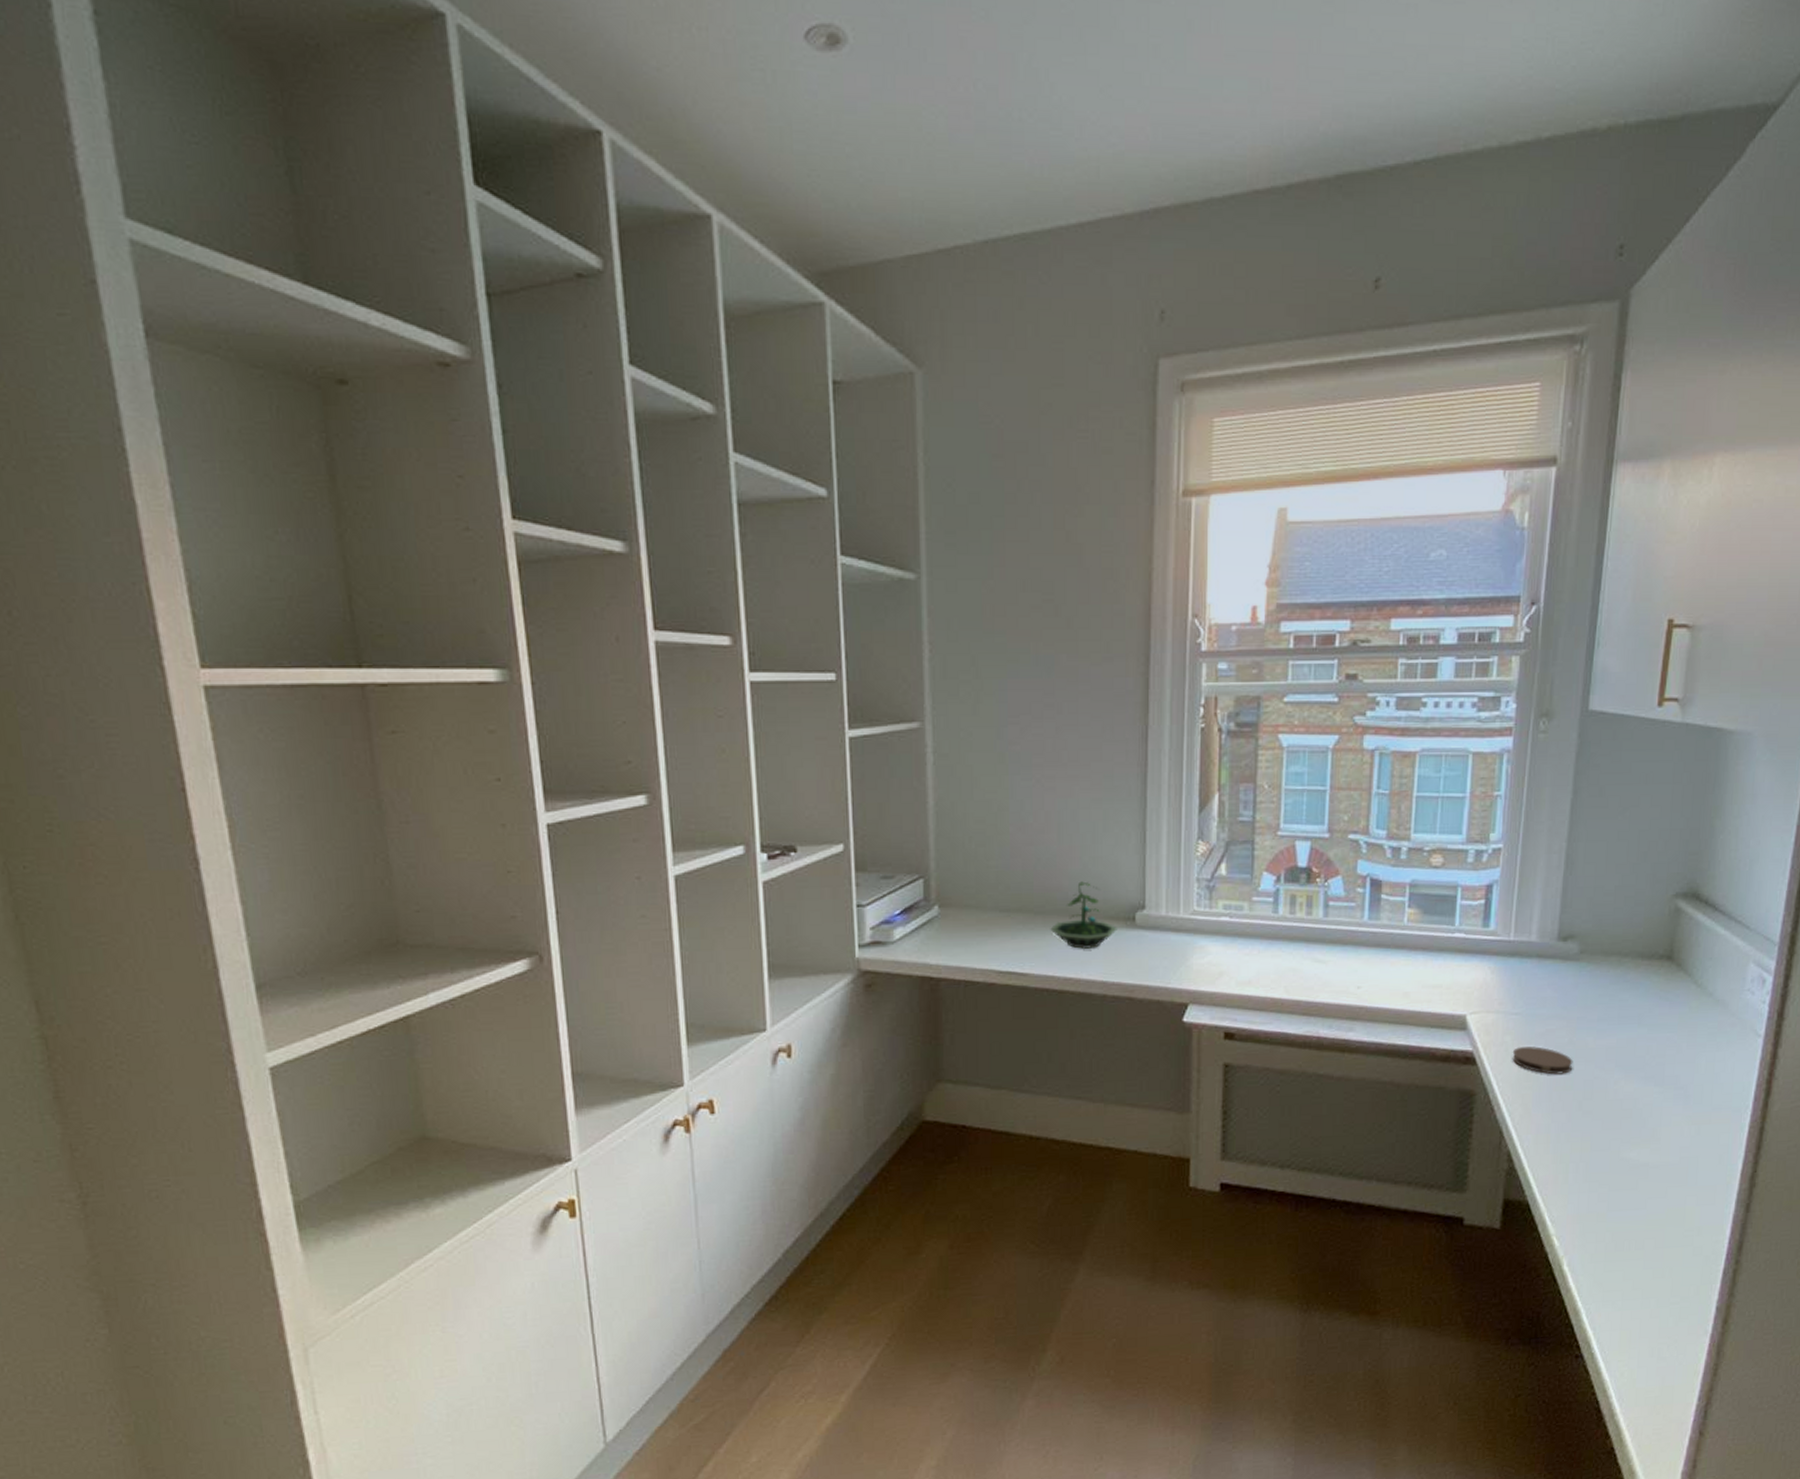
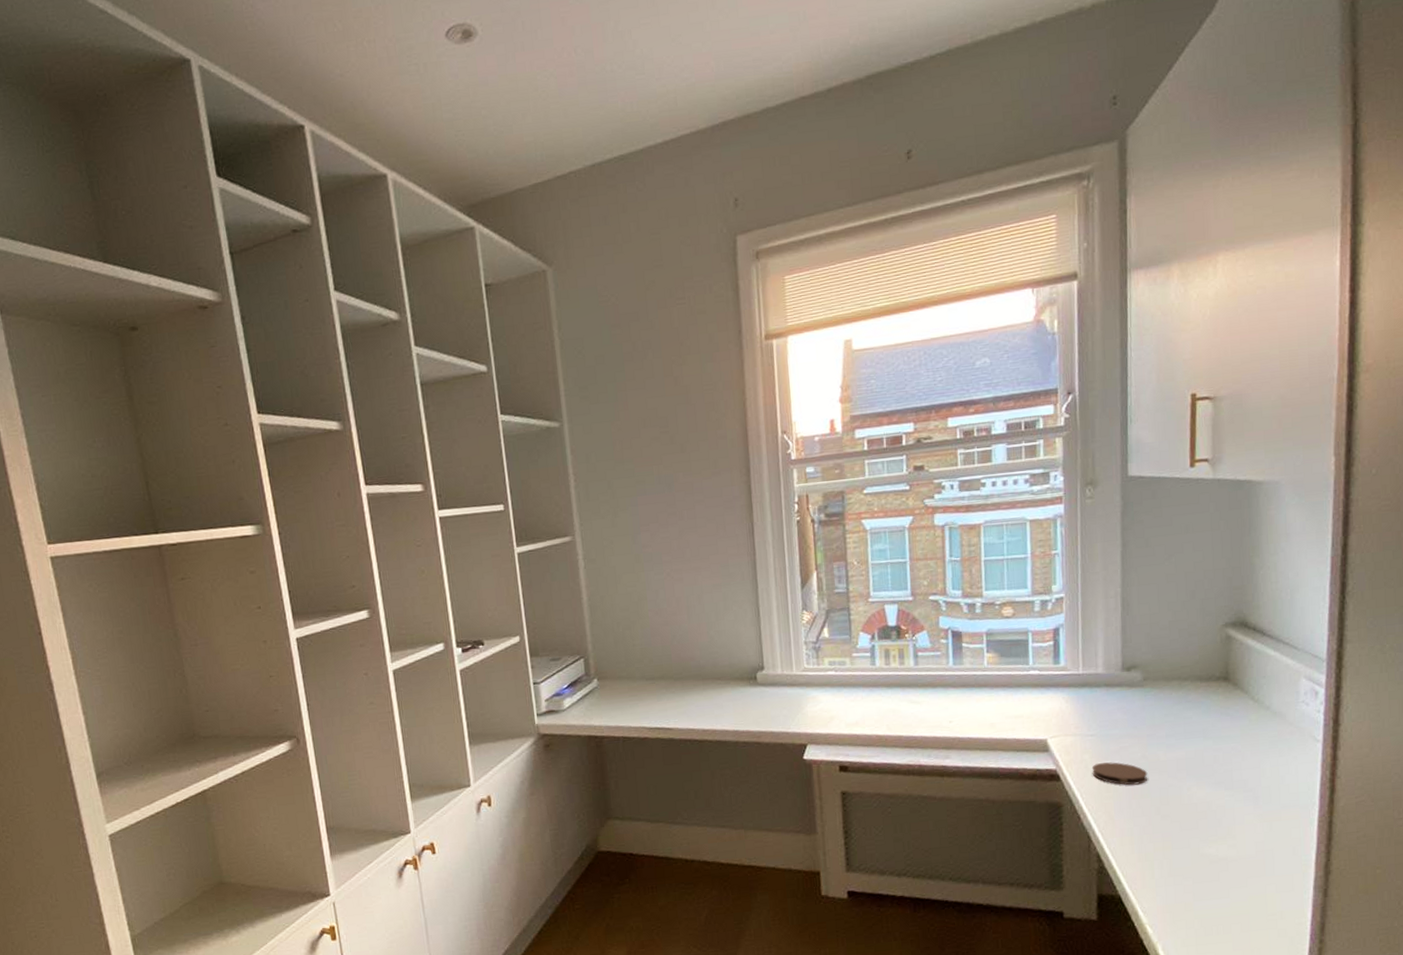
terrarium: present [1050,881,1117,950] -> none [688,651,743,706]

